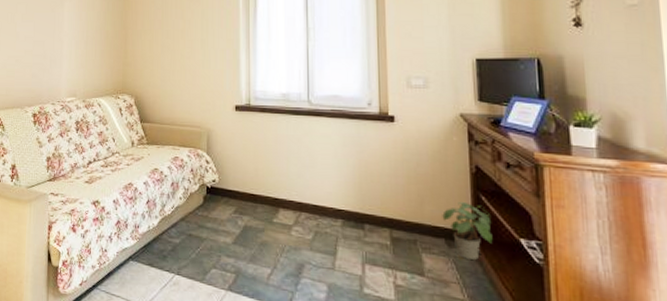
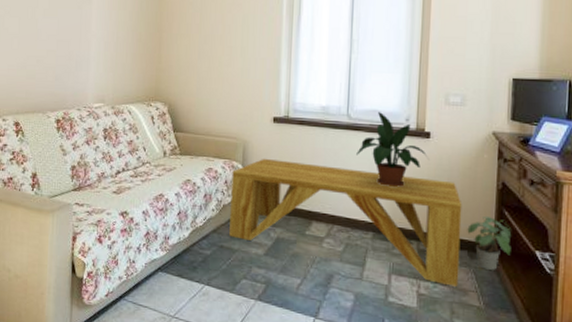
bench: none [197,146,438,277] -> present [229,158,462,287]
potted plant: none [320,97,392,172] -> present [356,112,427,187]

